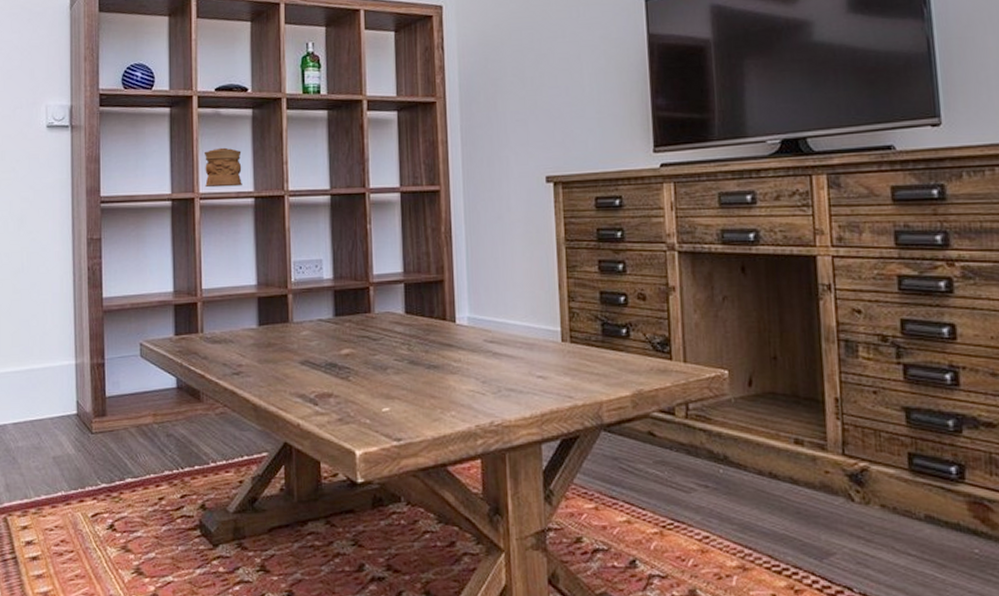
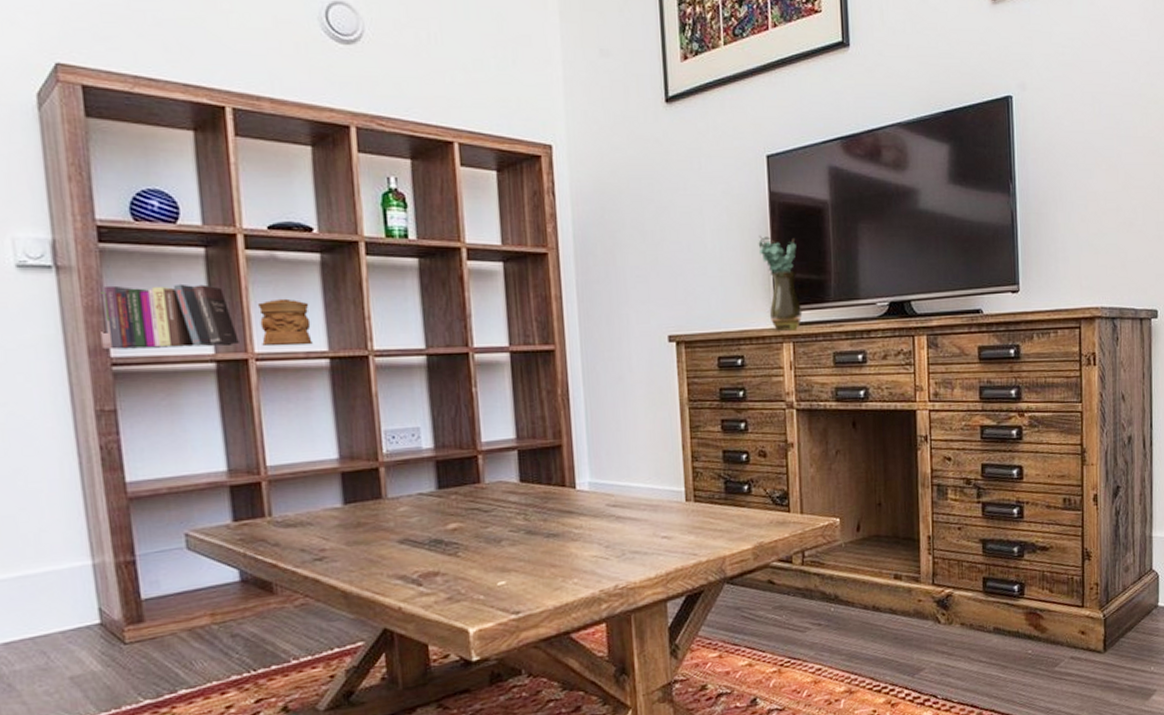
books: none [96,137,189,190] -> present [101,283,239,350]
vase: none [636,76,684,172] -> present [758,235,803,332]

